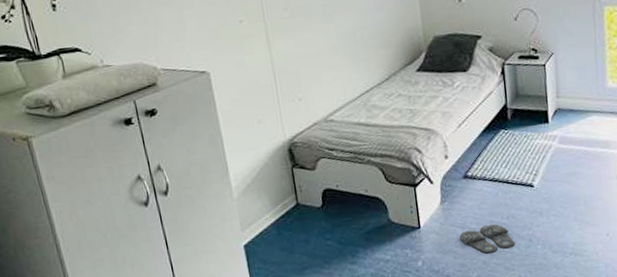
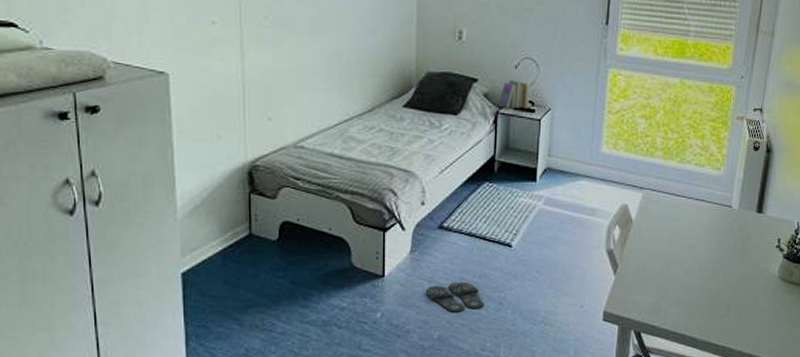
books: none [503,31,533,60] -> present [498,80,530,110]

